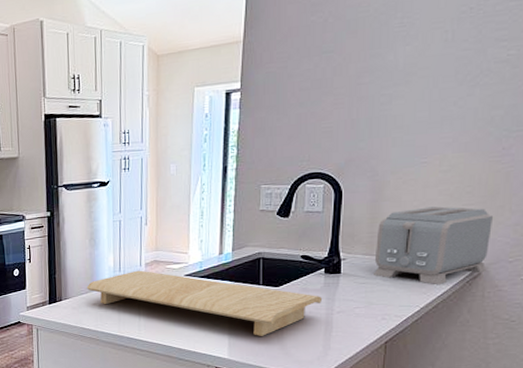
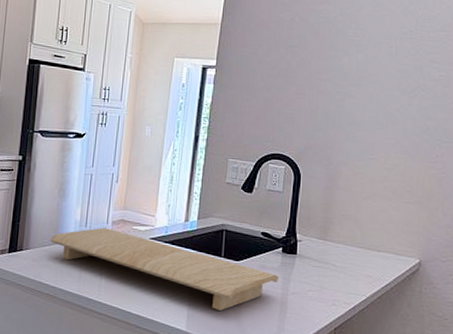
toaster: present [372,206,493,285] -> none [325,200,428,277]

